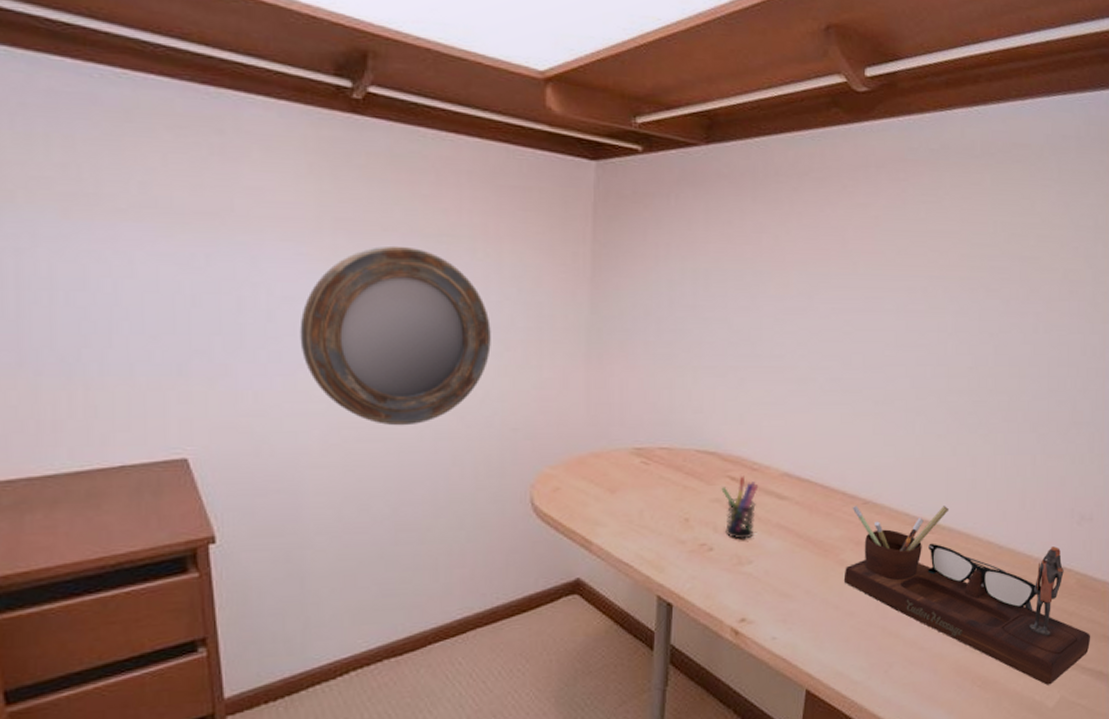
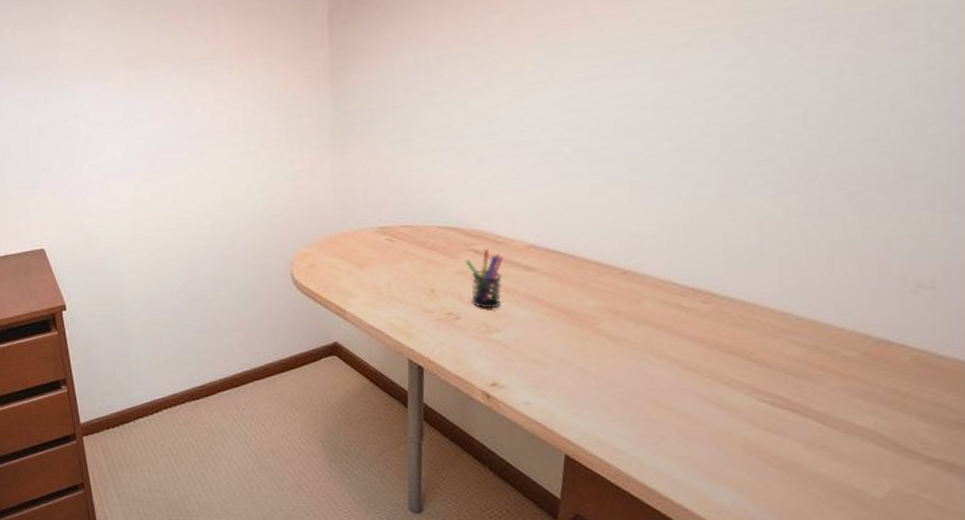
home mirror: present [300,245,491,426] -> none [108,72,250,218]
desk organizer: present [843,506,1091,685] -> none [602,274,937,473]

